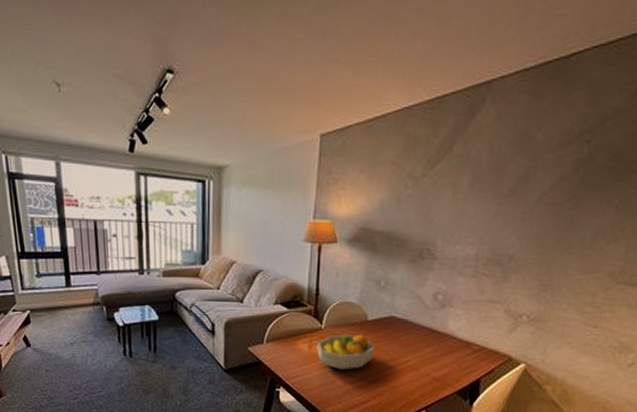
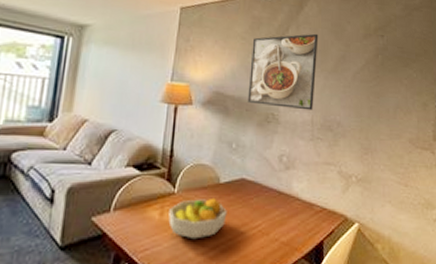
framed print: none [398,148,494,243] -> present [247,33,319,111]

